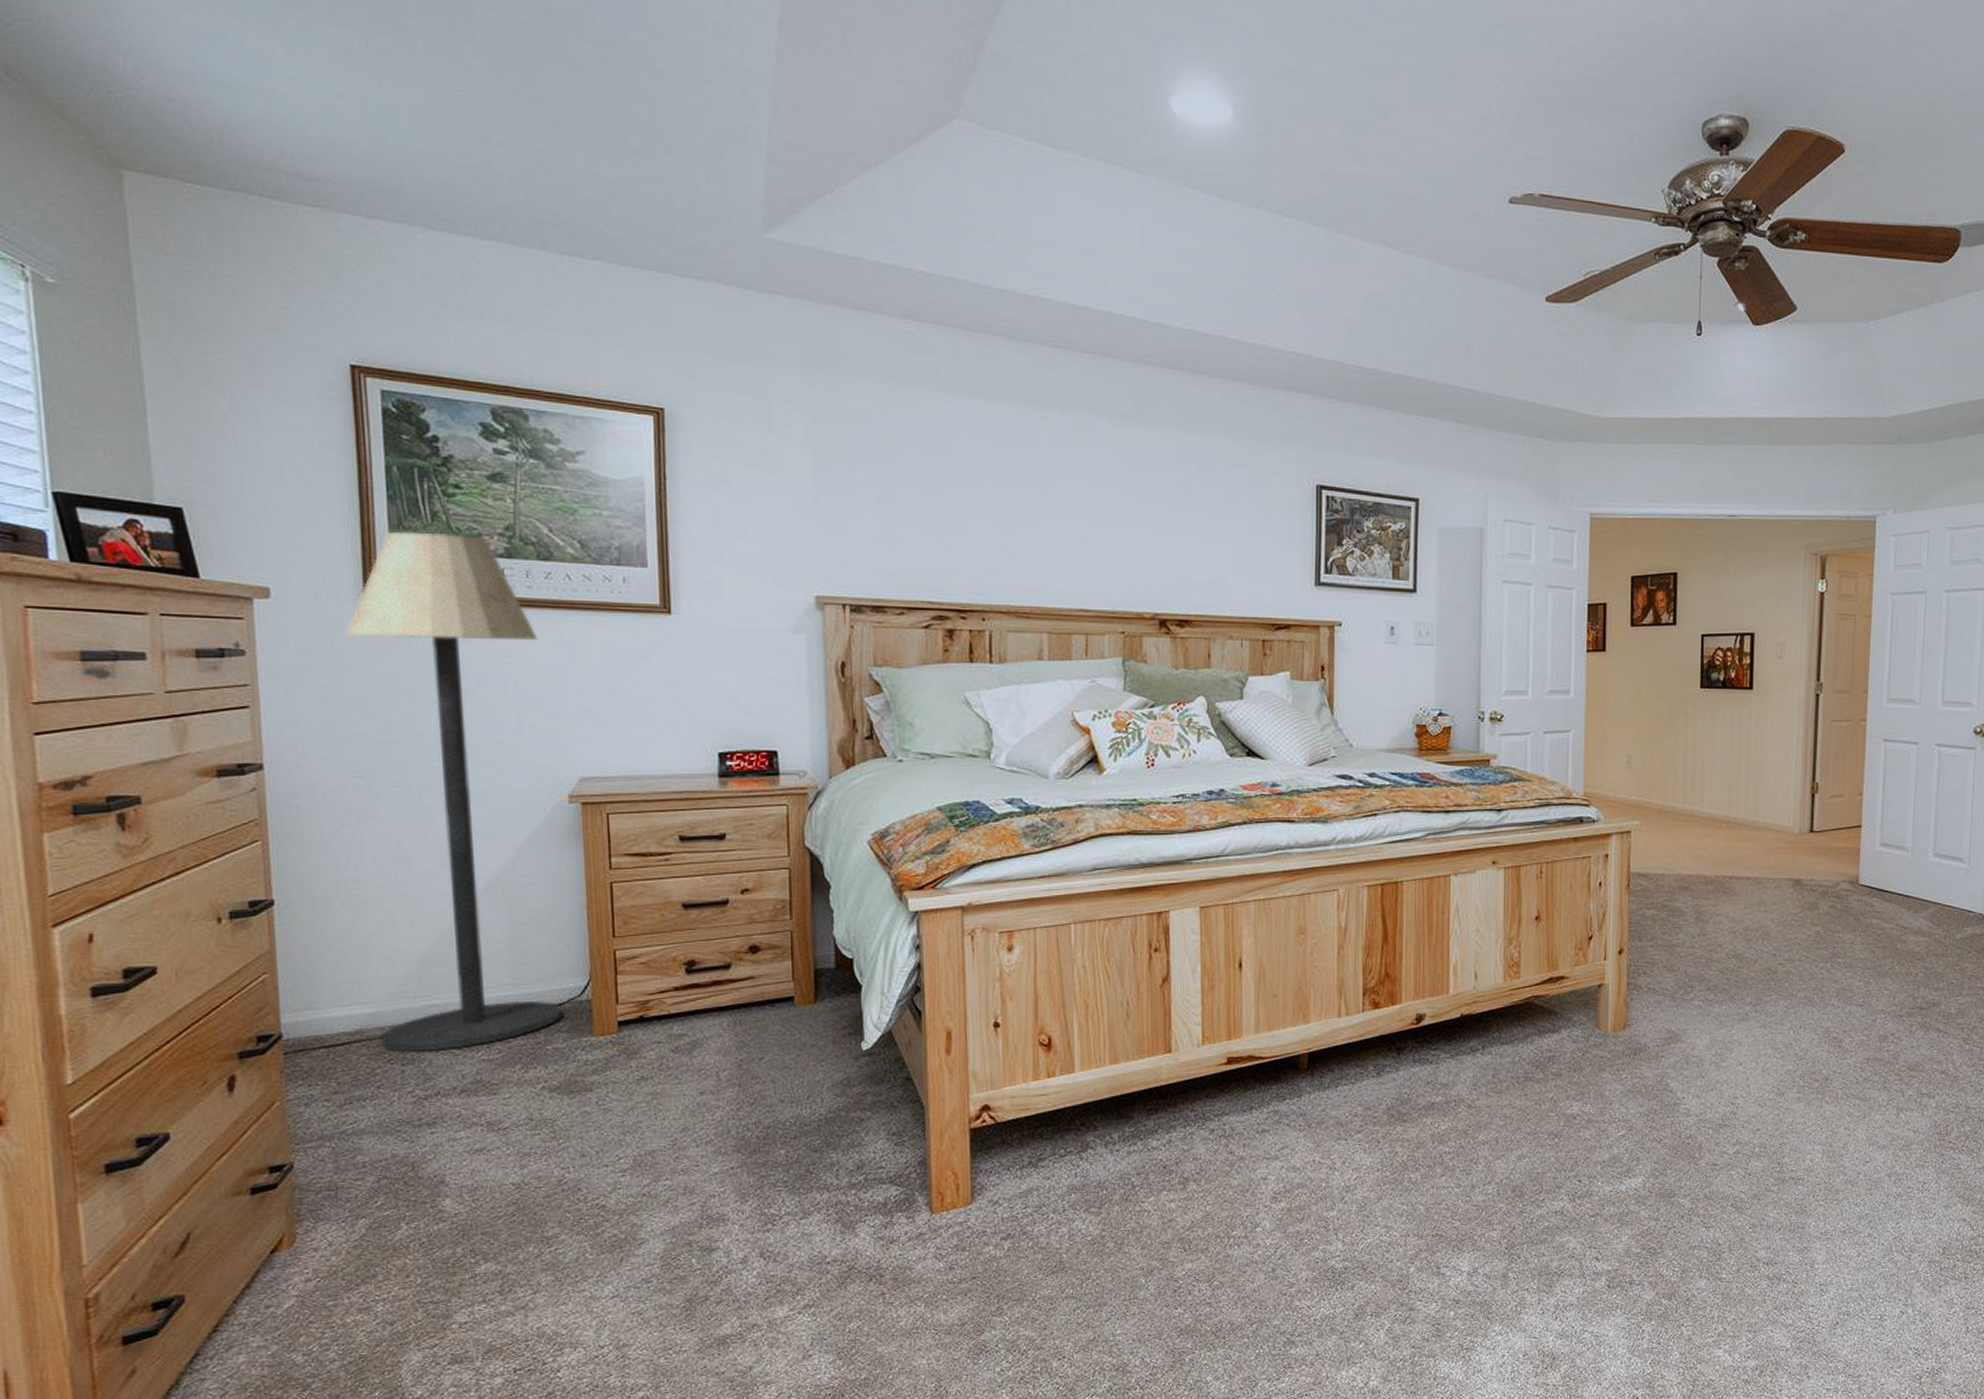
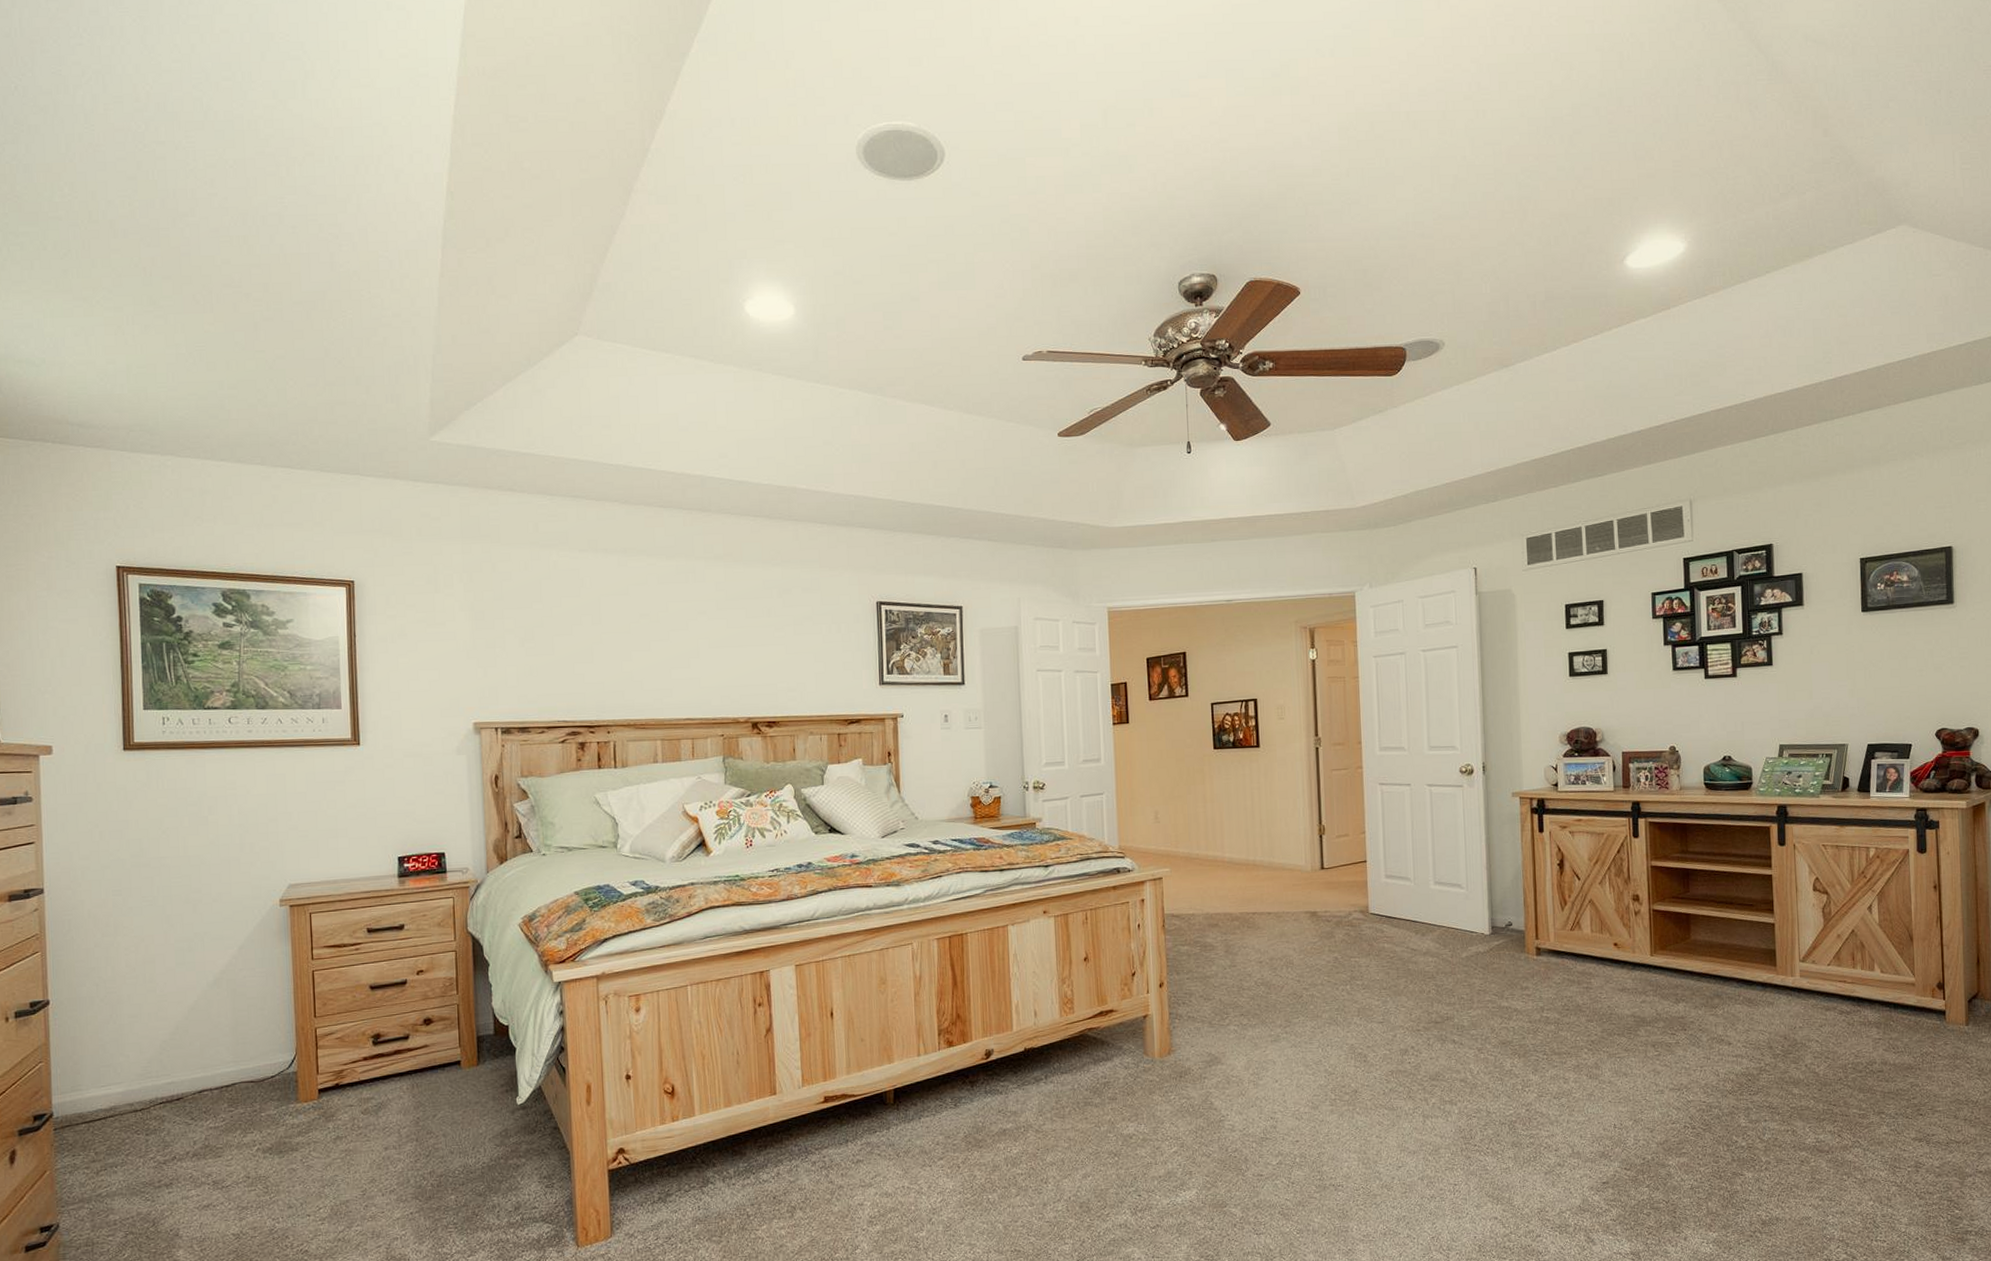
floor lamp: present [344,531,560,1052] -> none [107,693,272,1124]

